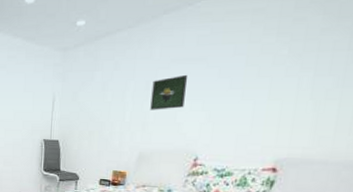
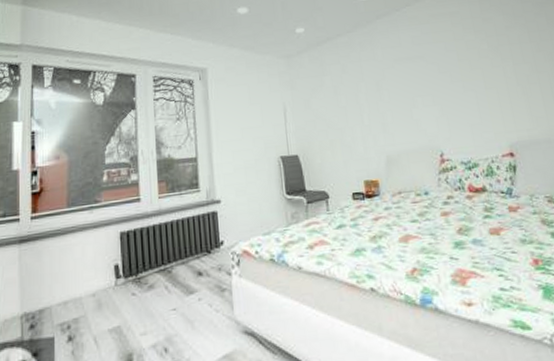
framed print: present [150,74,188,110] -> none [382,72,417,110]

